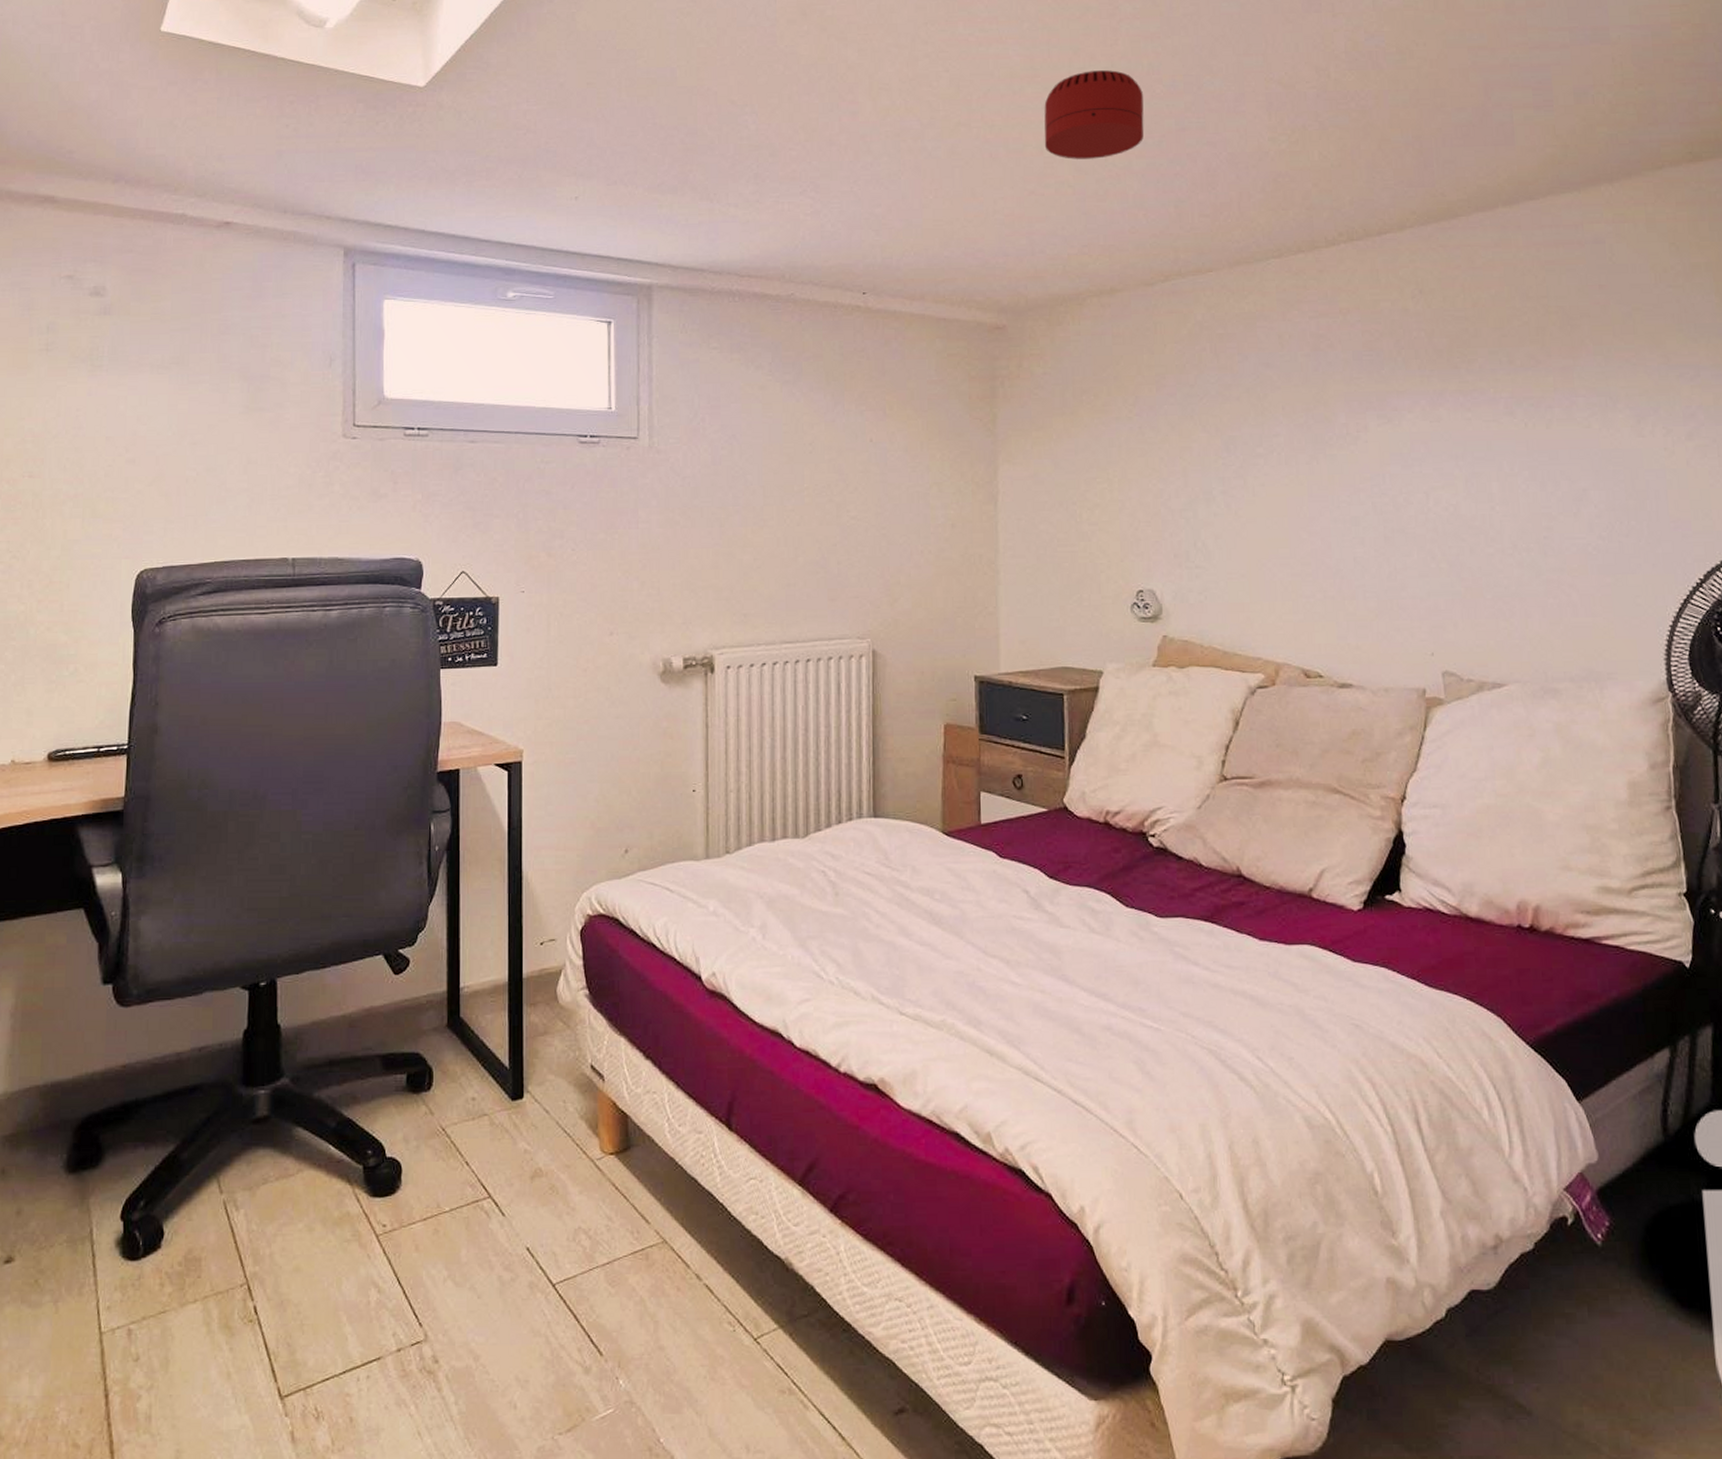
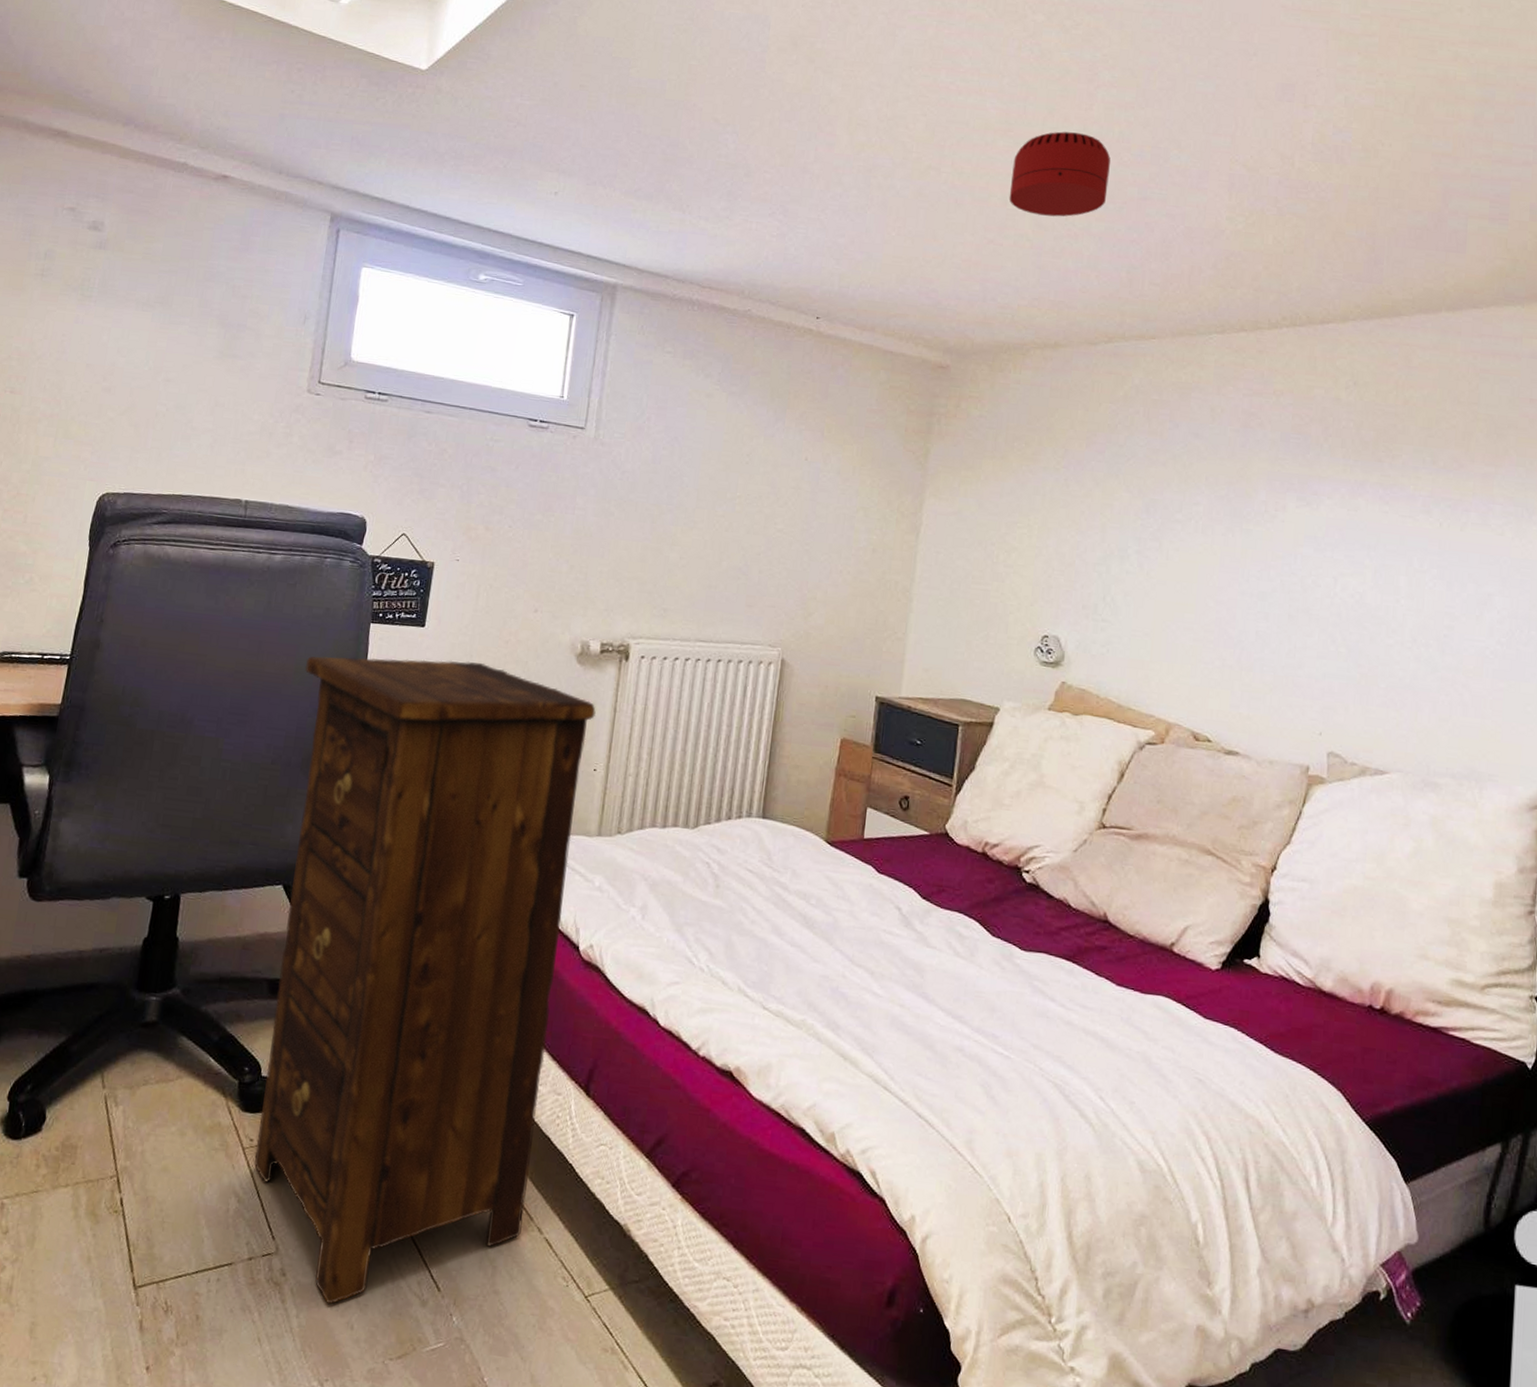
cabinet: none [377,695,687,1386] -> present [253,656,596,1305]

